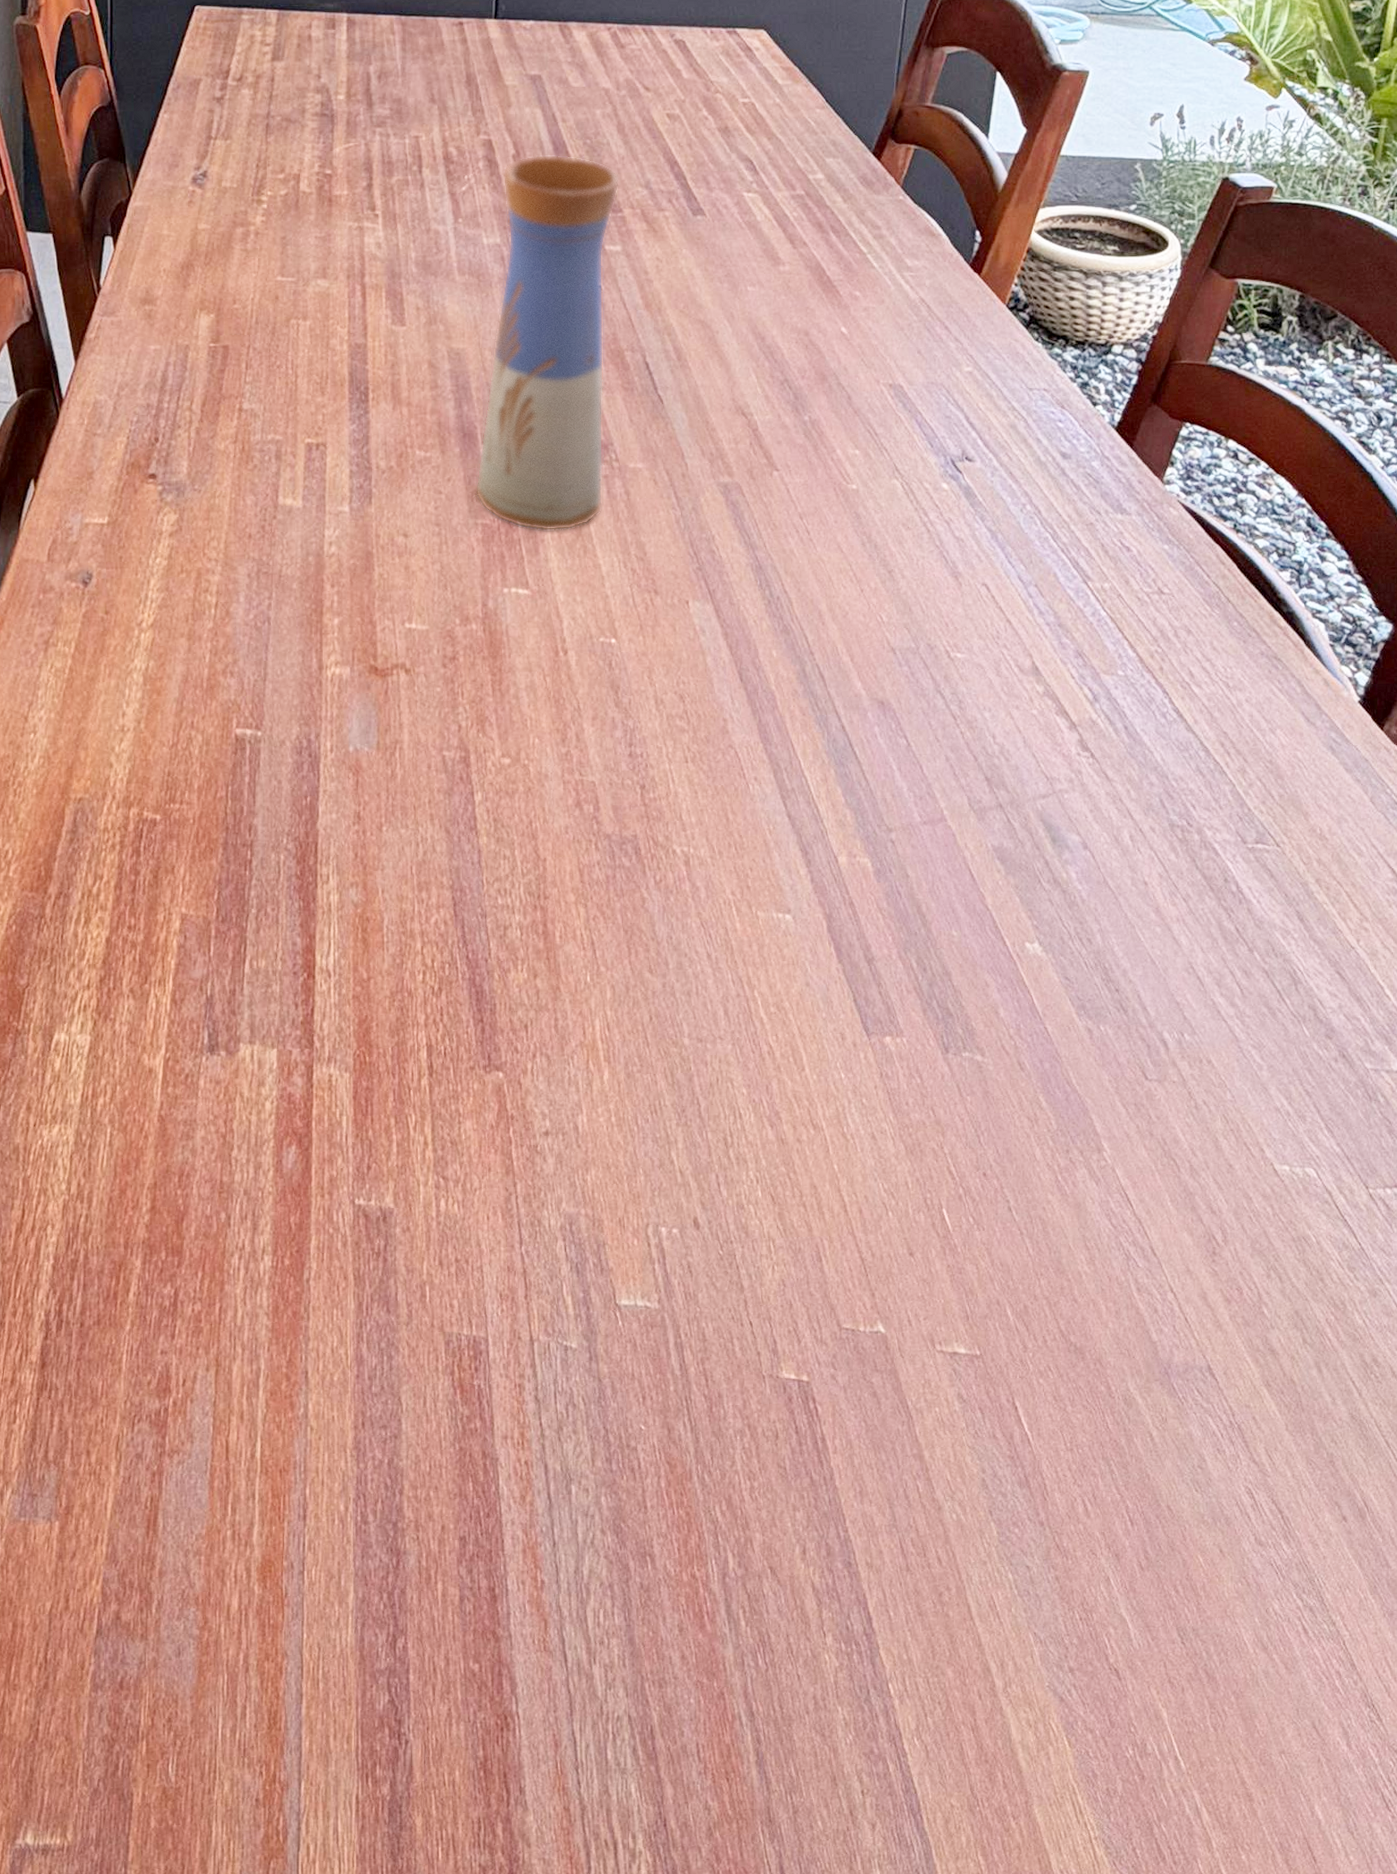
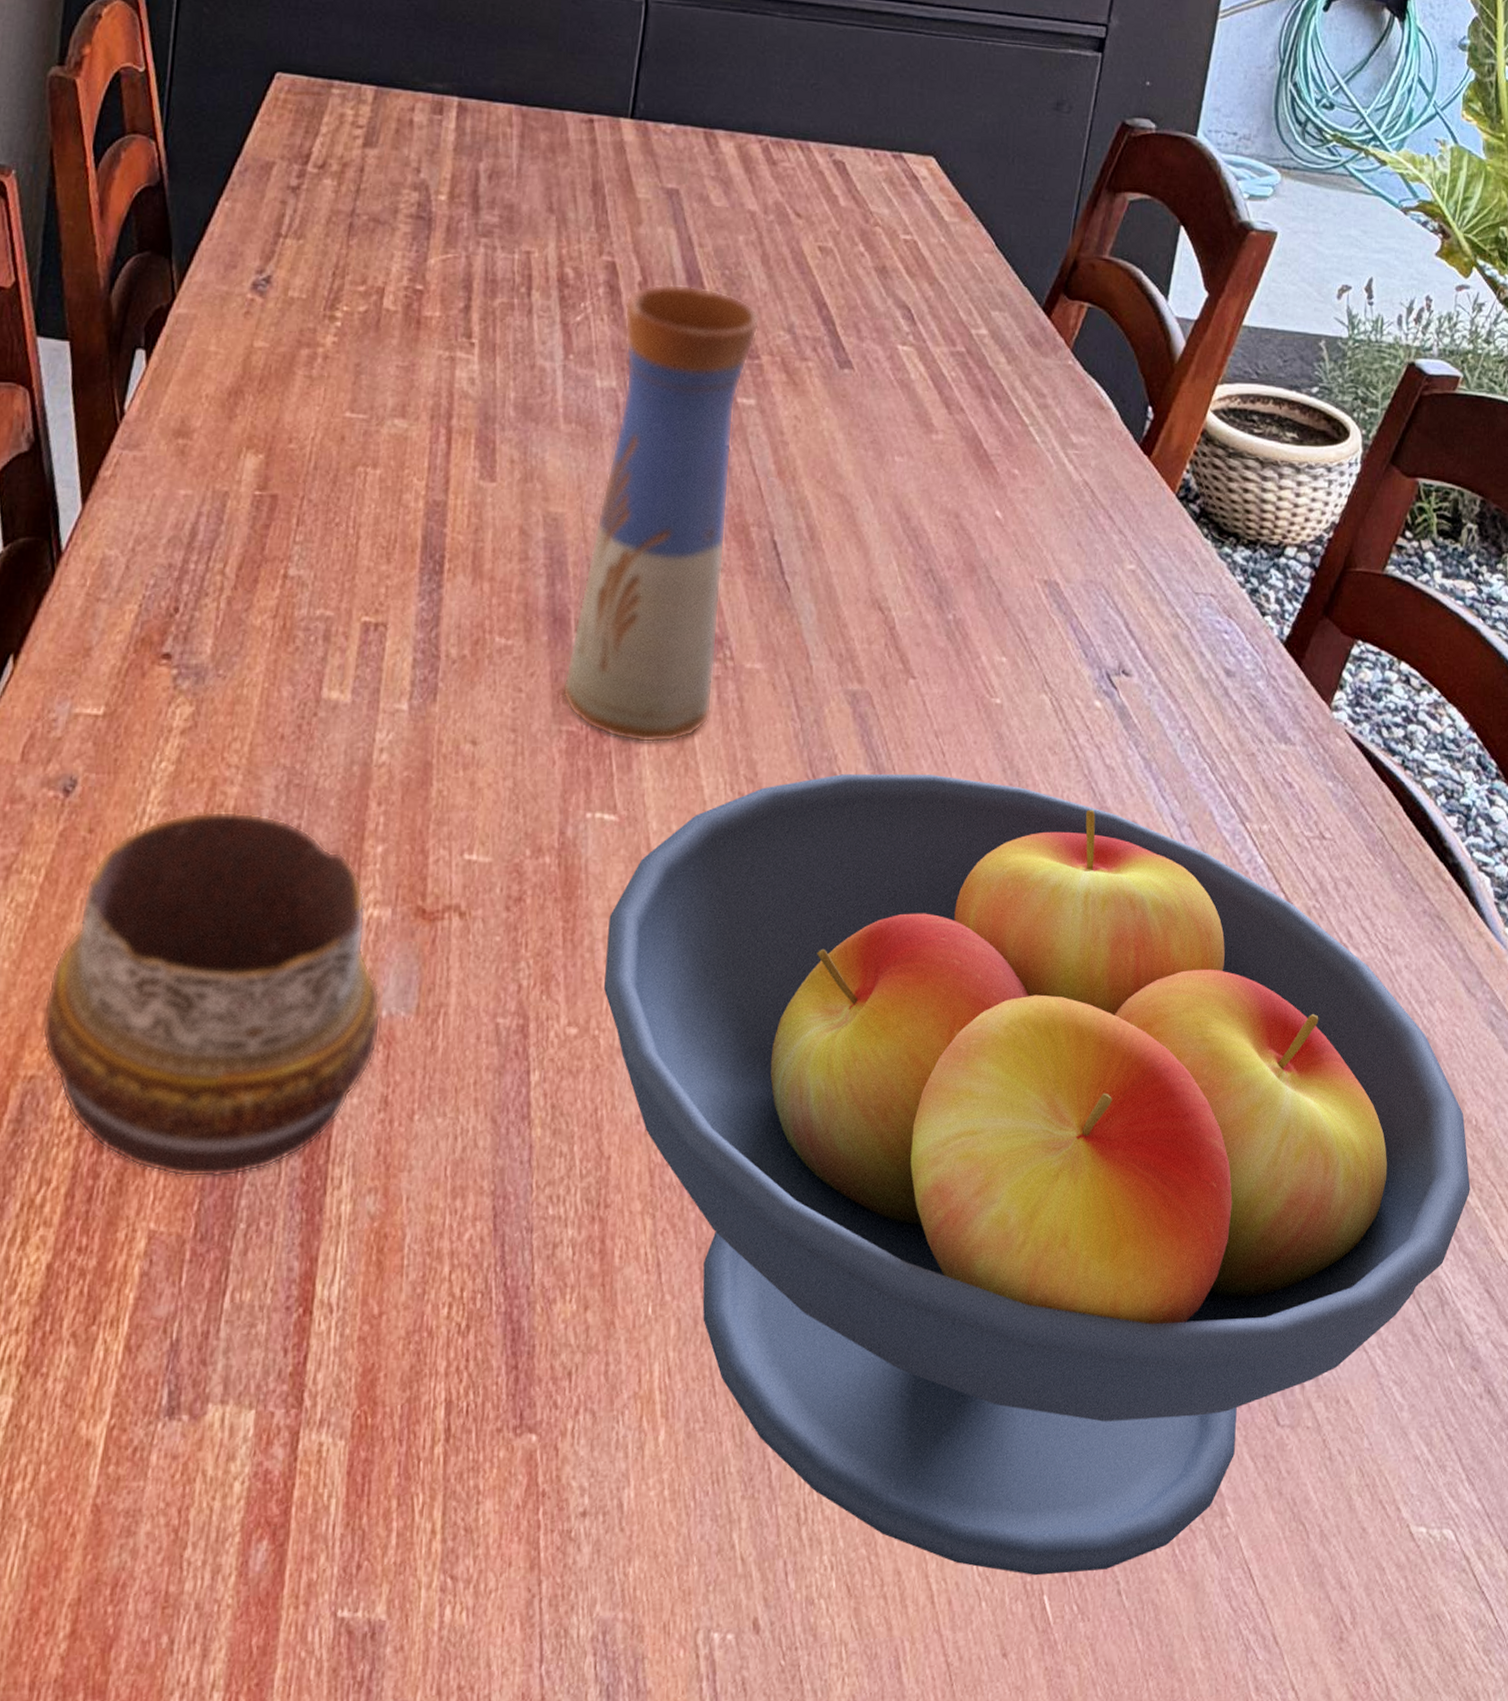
decorative bowl: none [84,594,349,875] -> present [41,811,381,1178]
fruit bowl: none [529,550,1318,1192] -> present [604,774,1471,1575]

